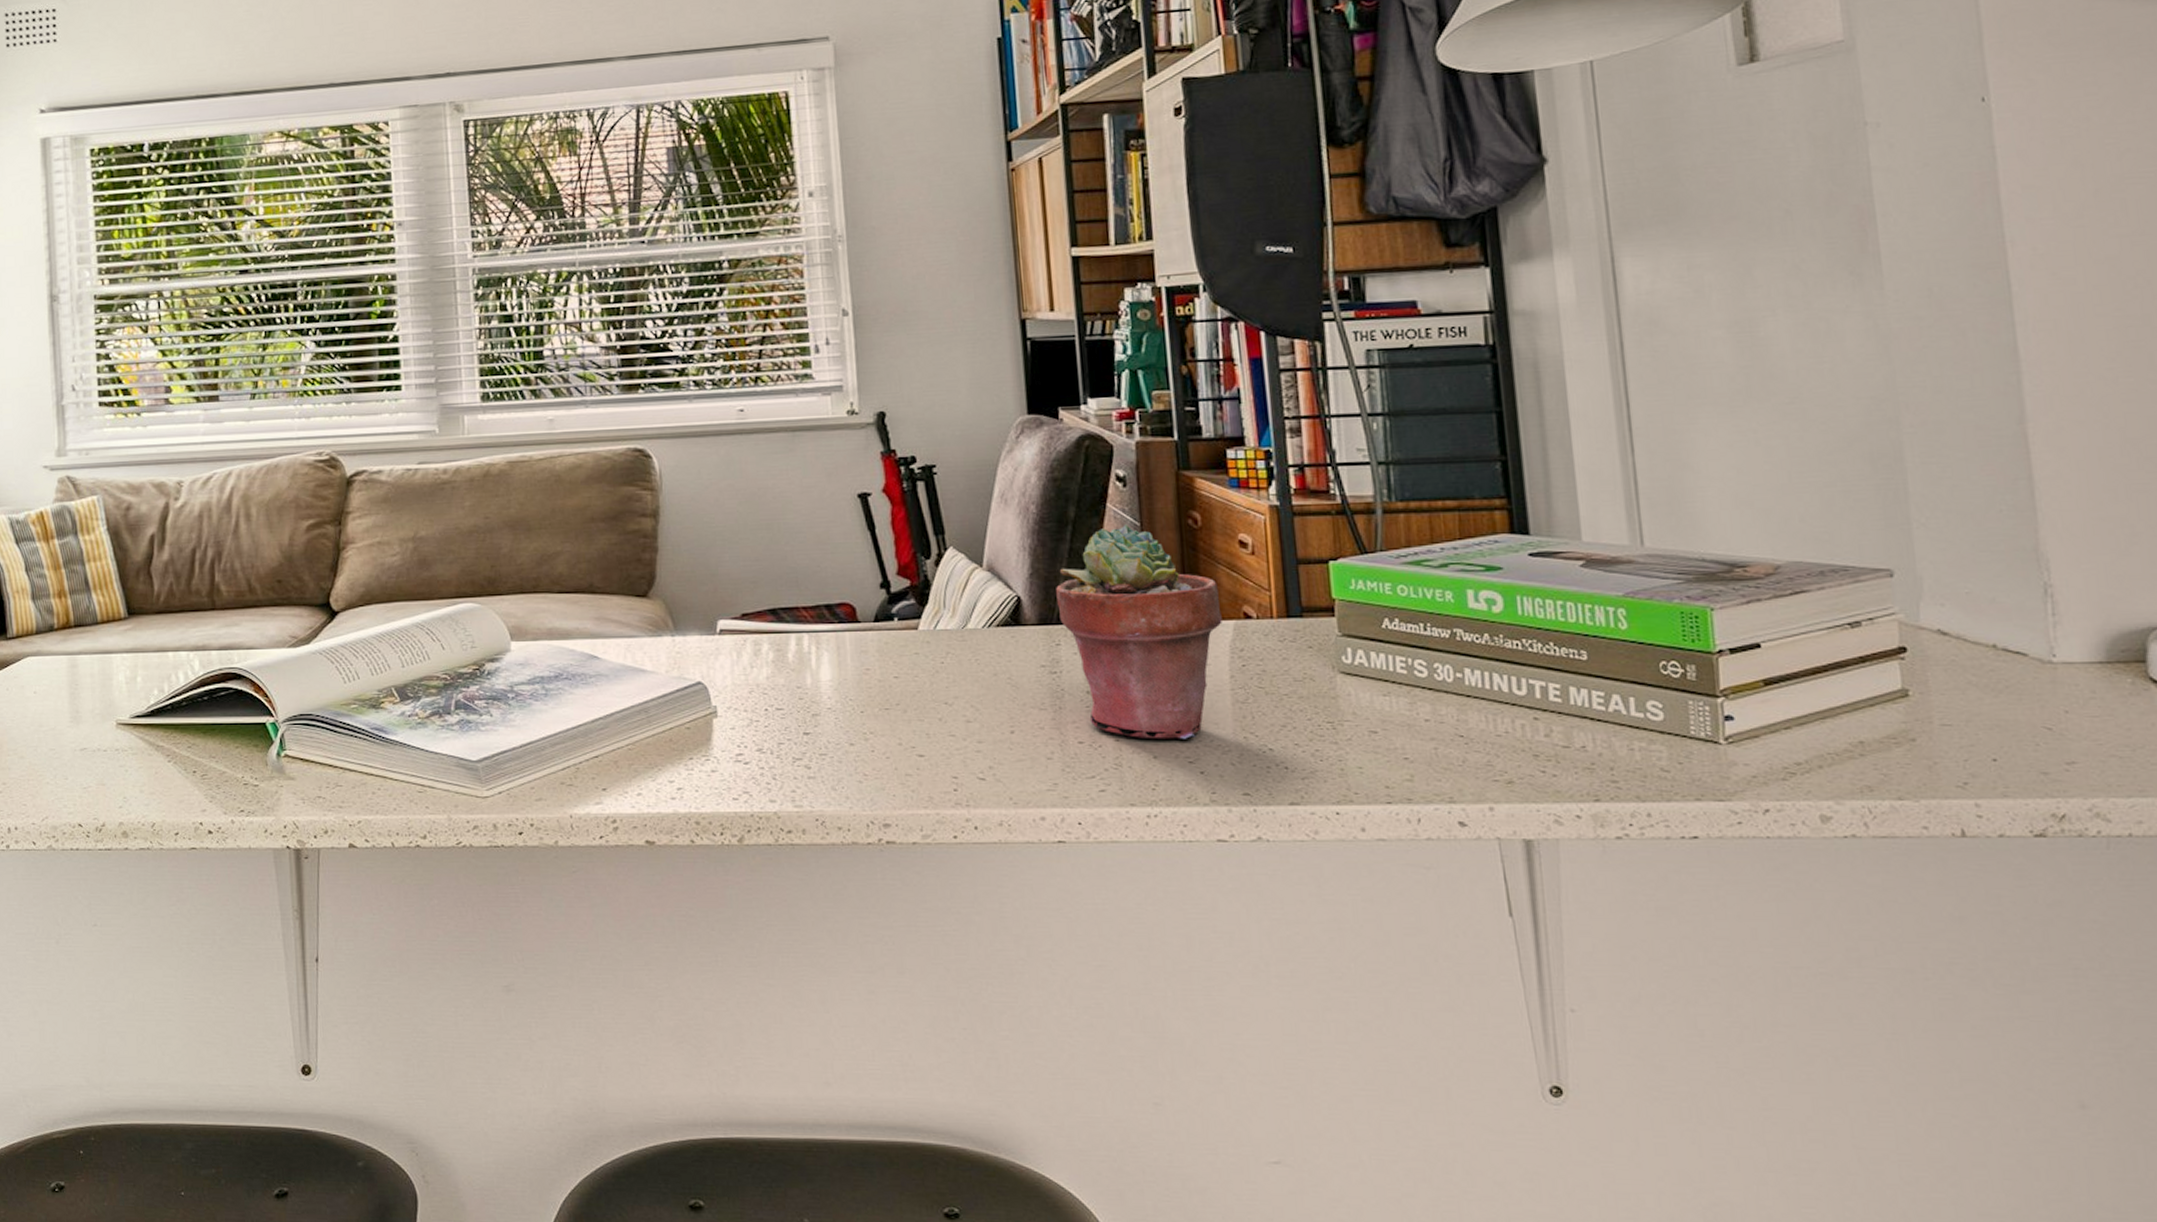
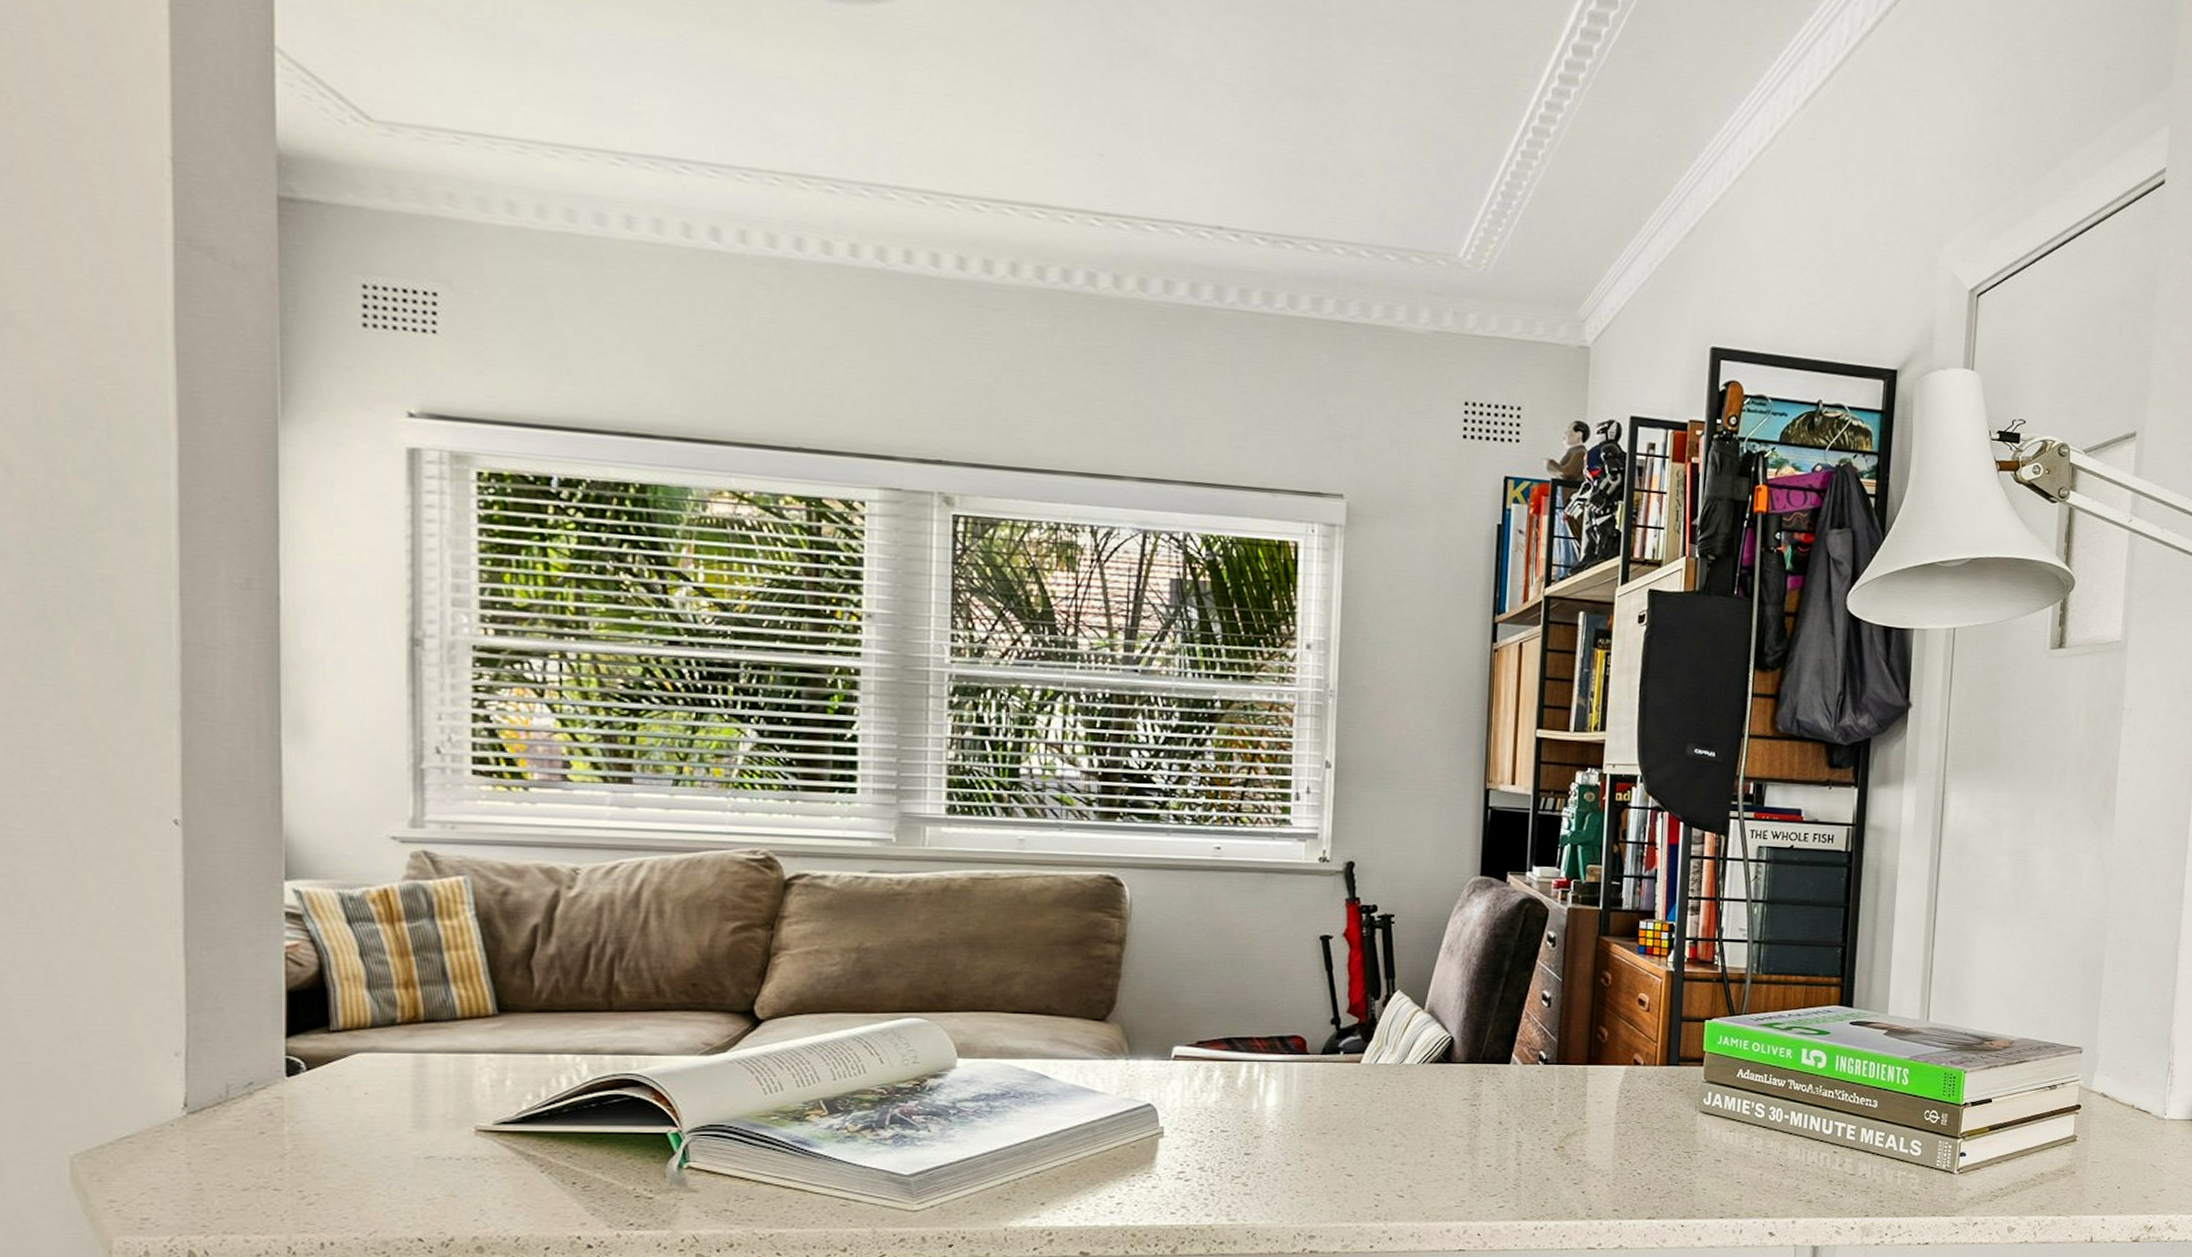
potted succulent: present [1056,523,1222,740] -> none [1484,978,1617,1165]

